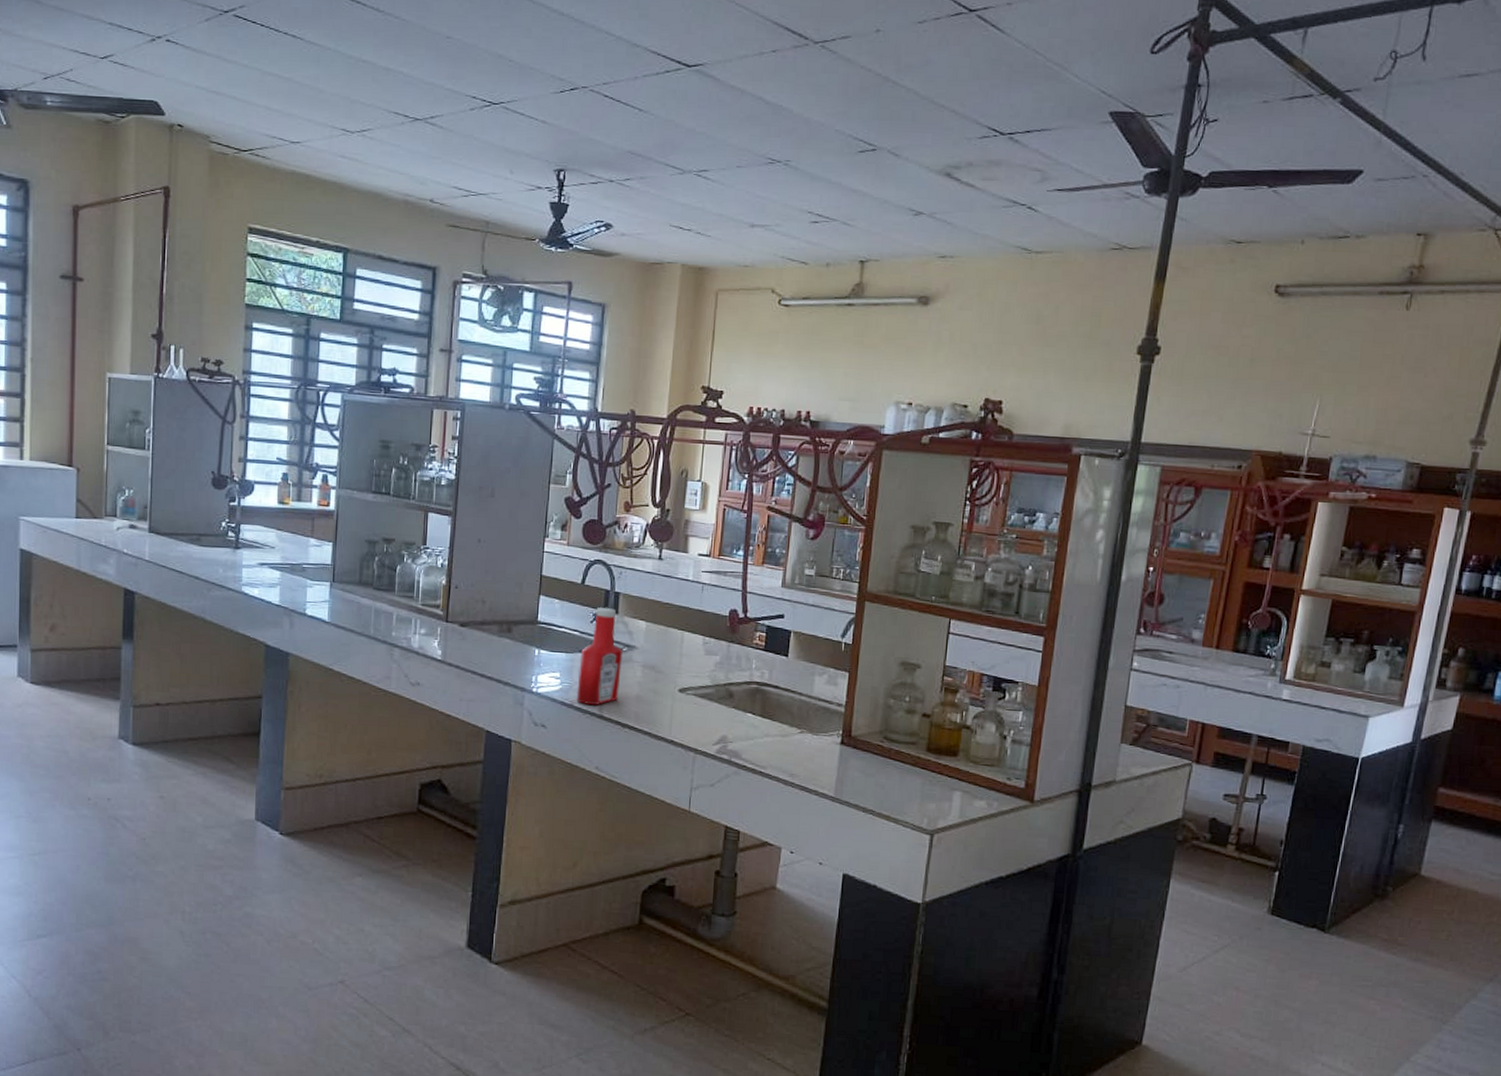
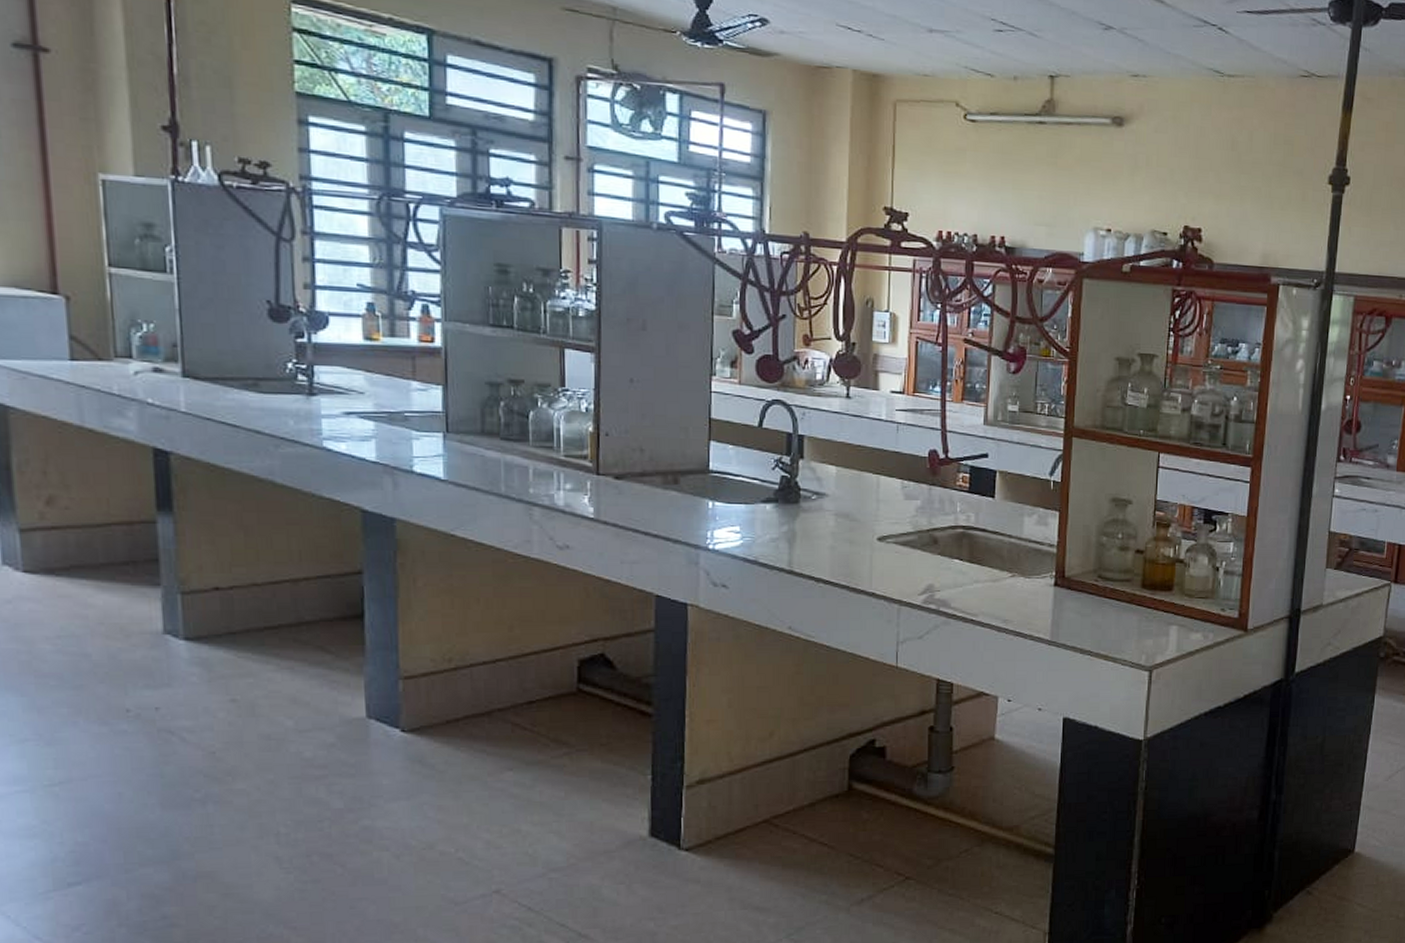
ketchup bottle: present [576,608,622,705] -> none [761,453,811,559]

